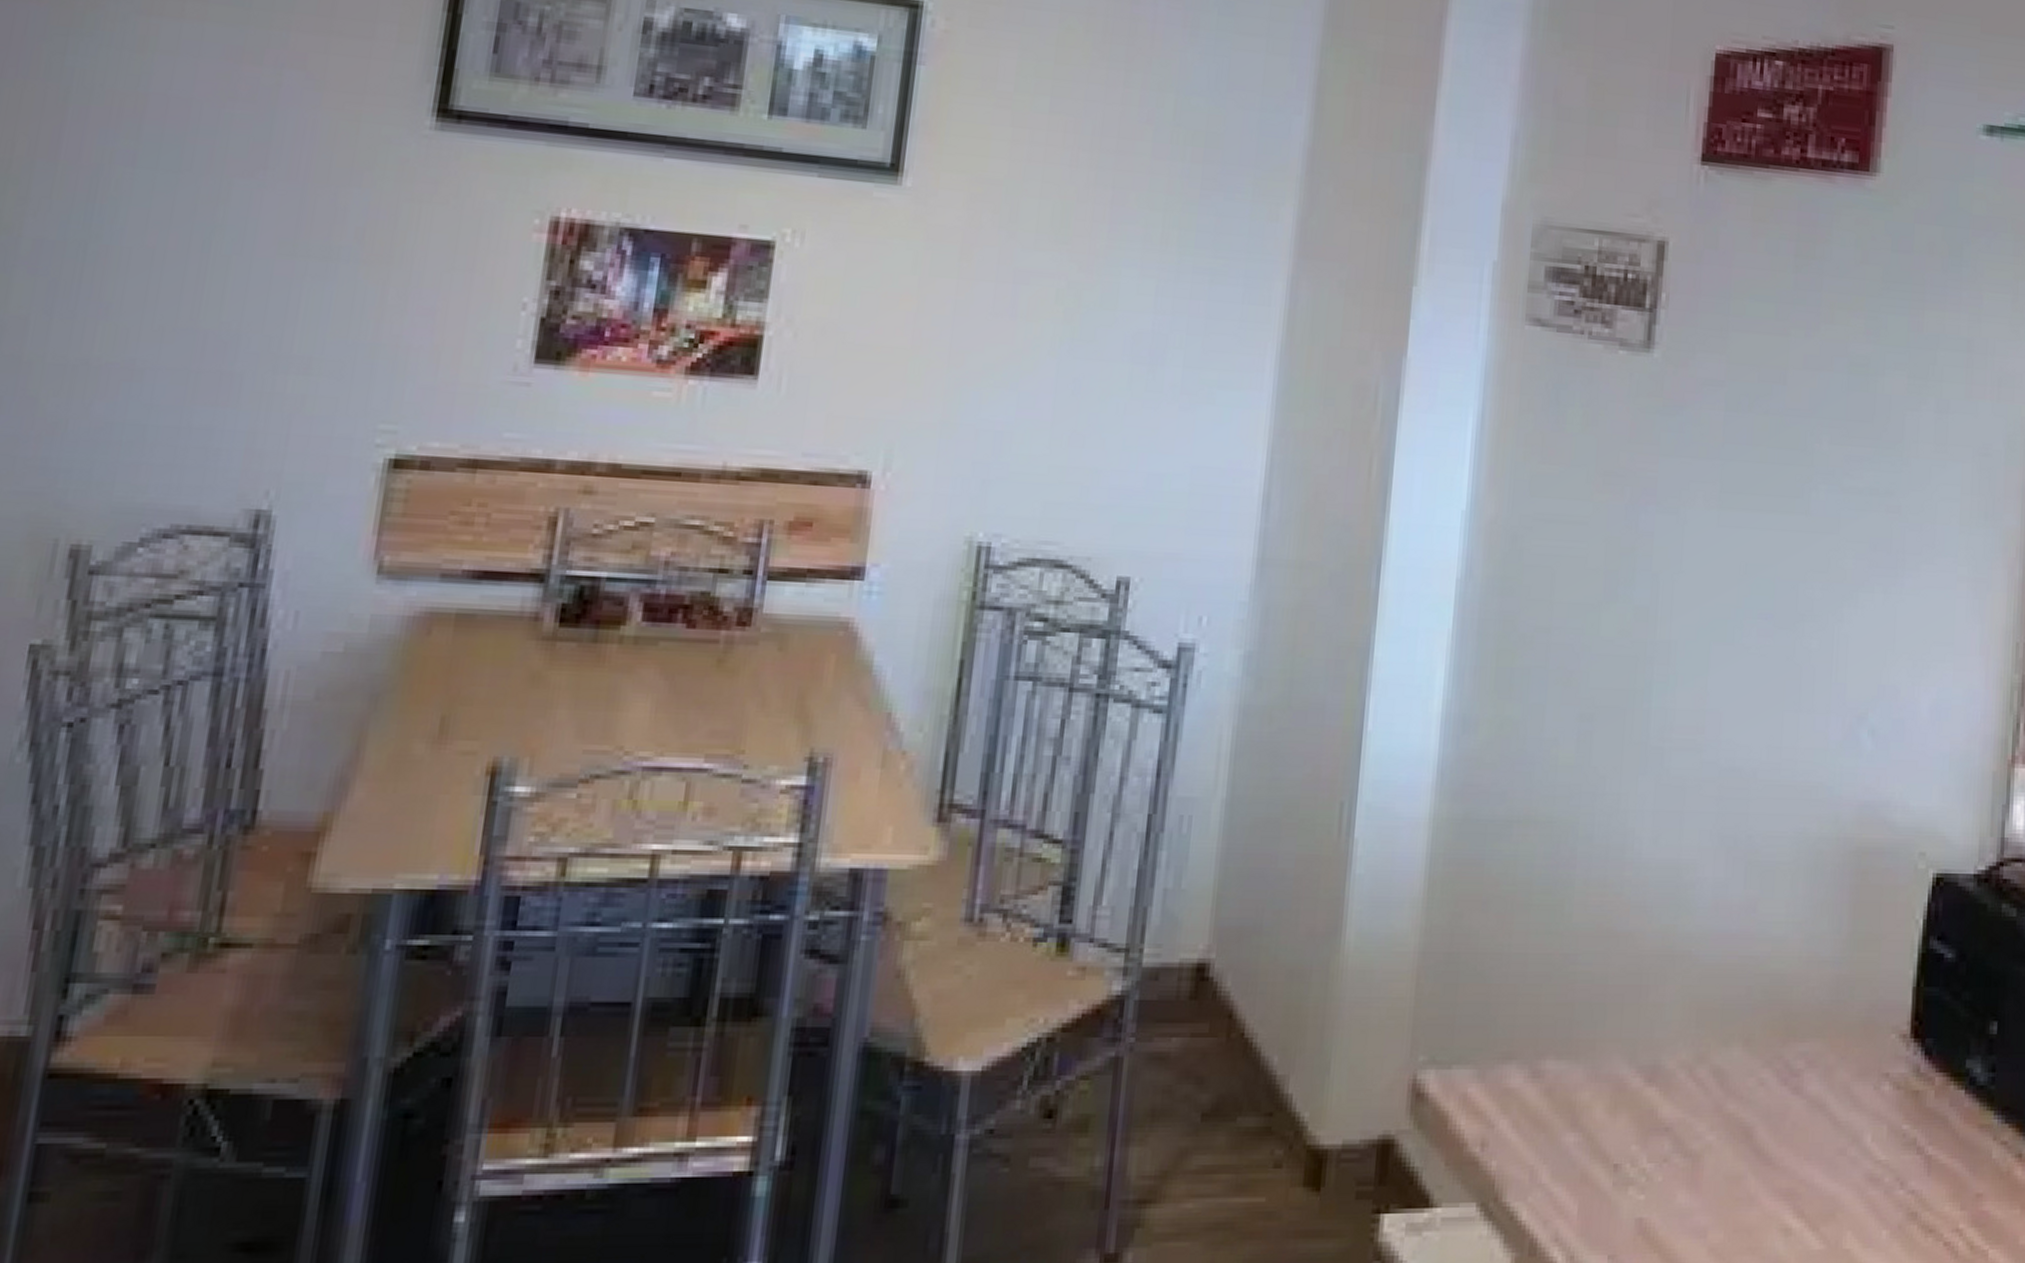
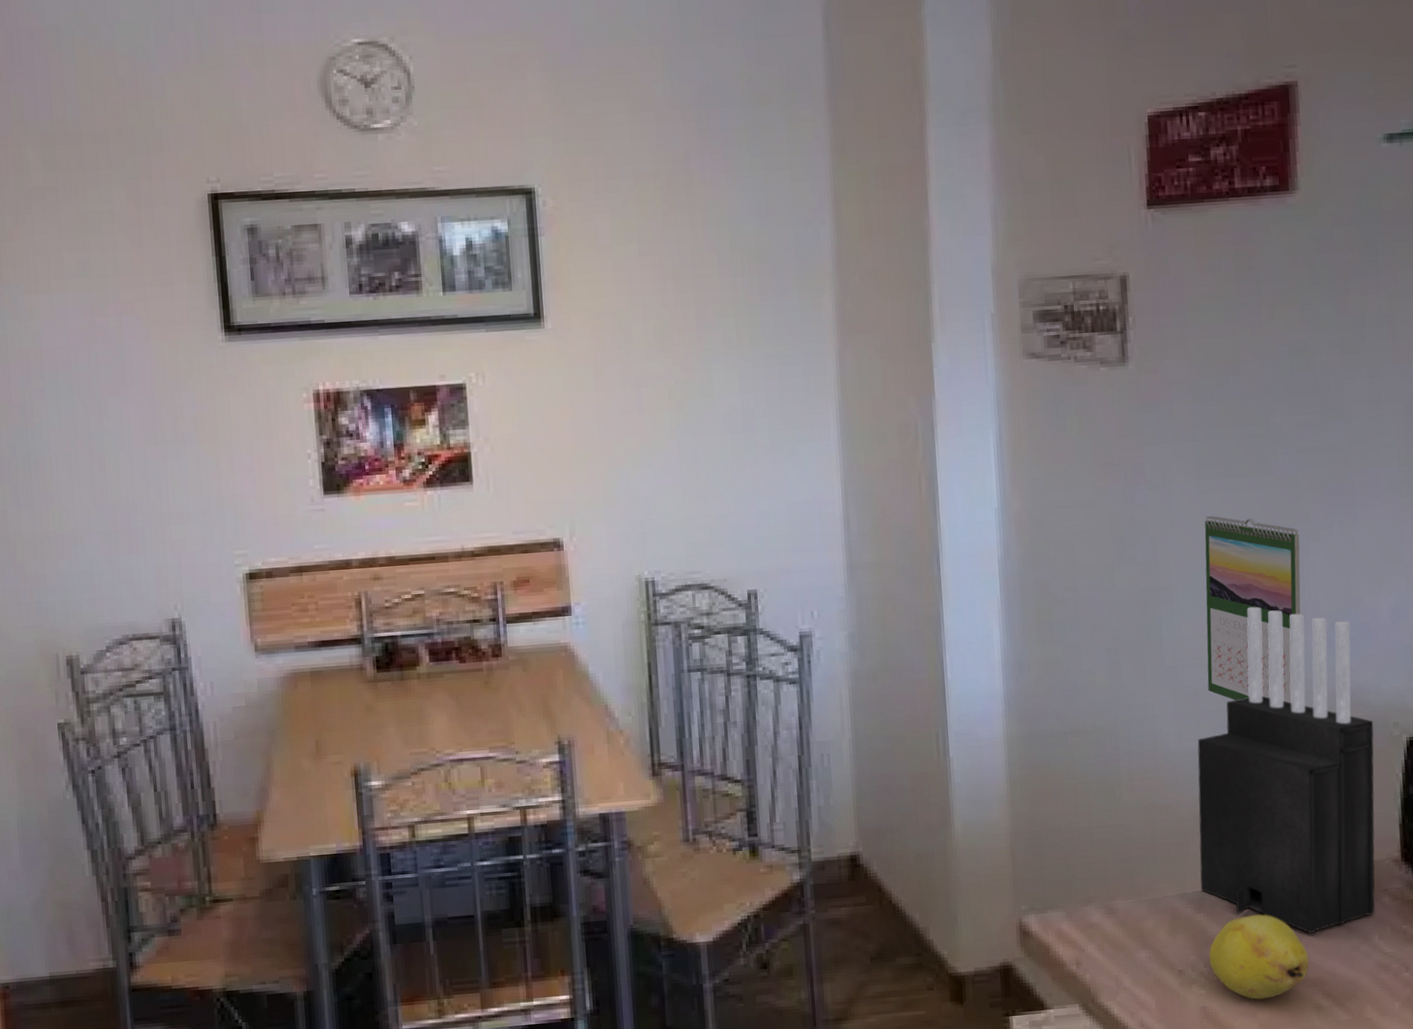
fruit: none [1655,1095,1782,1213] -> present [1209,914,1309,1000]
knife block: none [1656,682,1896,1126] -> present [1197,607,1376,933]
calendar: none [1699,556,1834,813] -> present [1204,515,1301,703]

